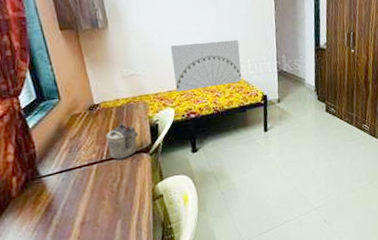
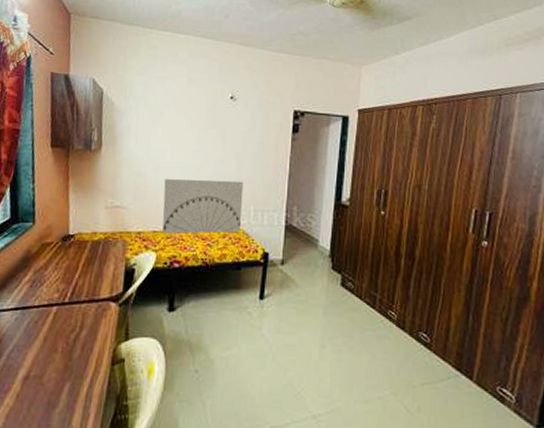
teapot: present [105,123,138,159] -> none [73,261,110,305]

